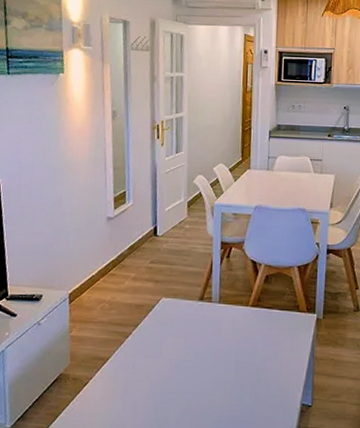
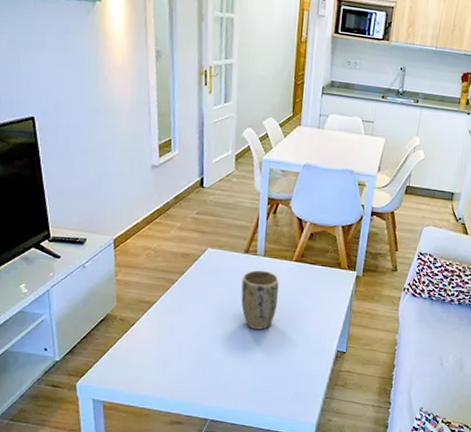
plant pot: none [196,317,236,384] -> present [241,270,279,330]

